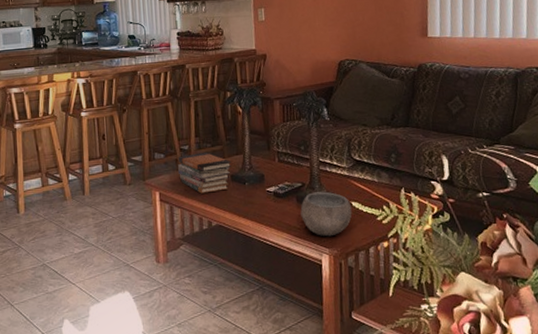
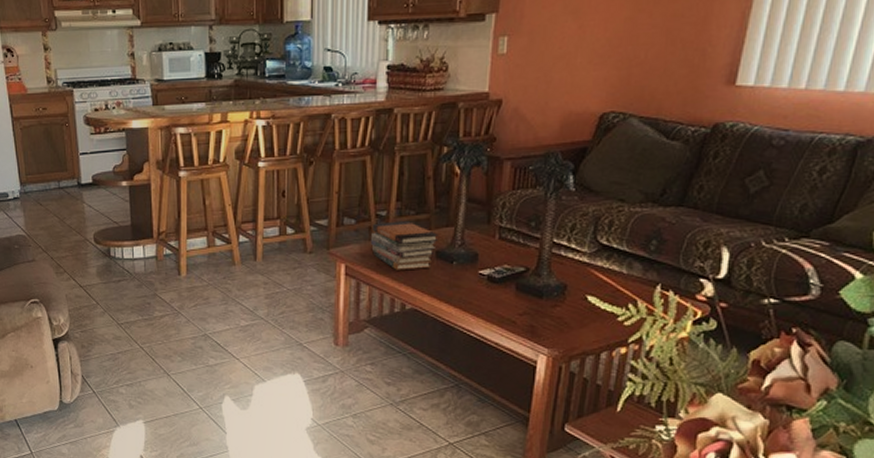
bowl: present [300,191,352,237] -> none [518,280,586,335]

